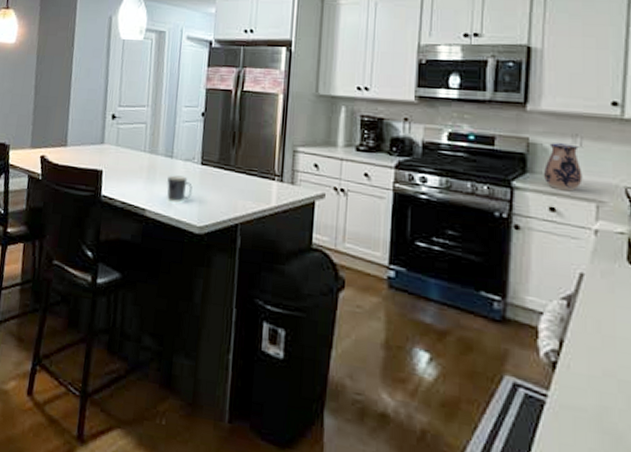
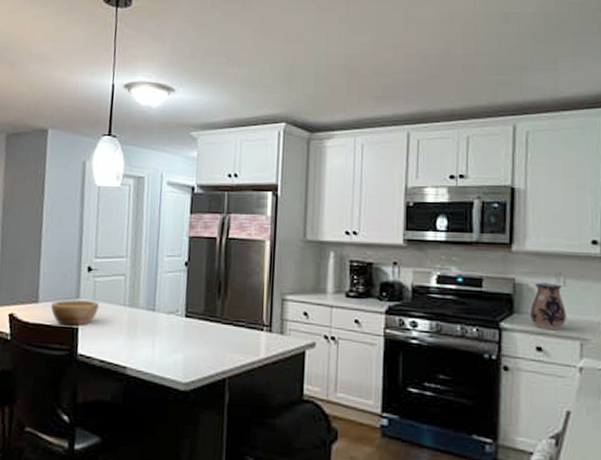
bowl: none [78,144,122,169] -> present [50,299,99,326]
mug: present [166,175,193,204] -> none [148,329,177,360]

